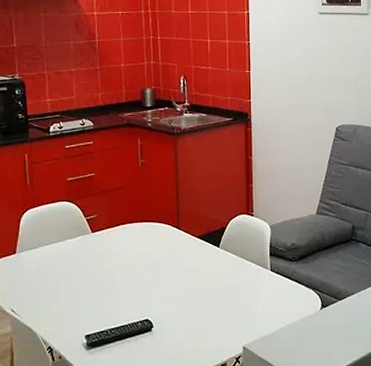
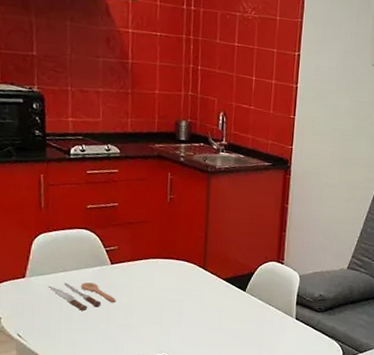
spoon: none [36,252,99,281] -> present [47,282,116,310]

